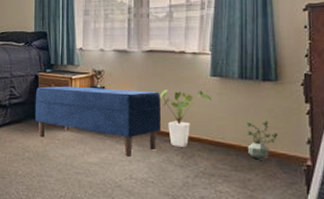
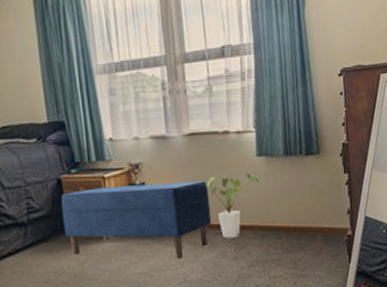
potted plant: present [246,121,277,160] -> none [294,197,322,238]

